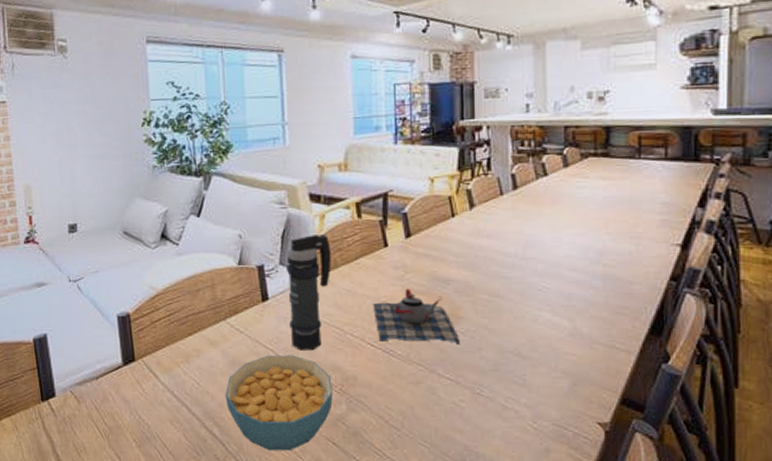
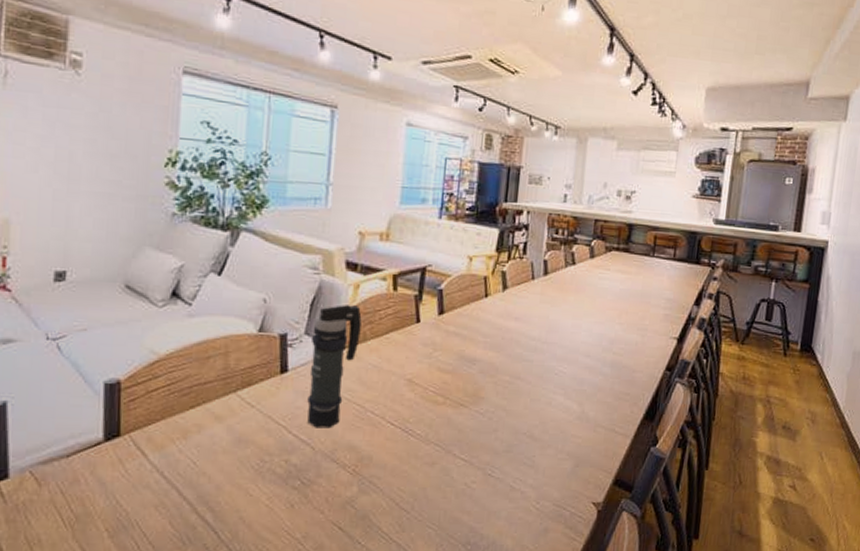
cereal bowl: present [225,355,333,451] -> none [224,432,346,538]
teapot: present [372,288,461,345] -> none [397,366,479,426]

